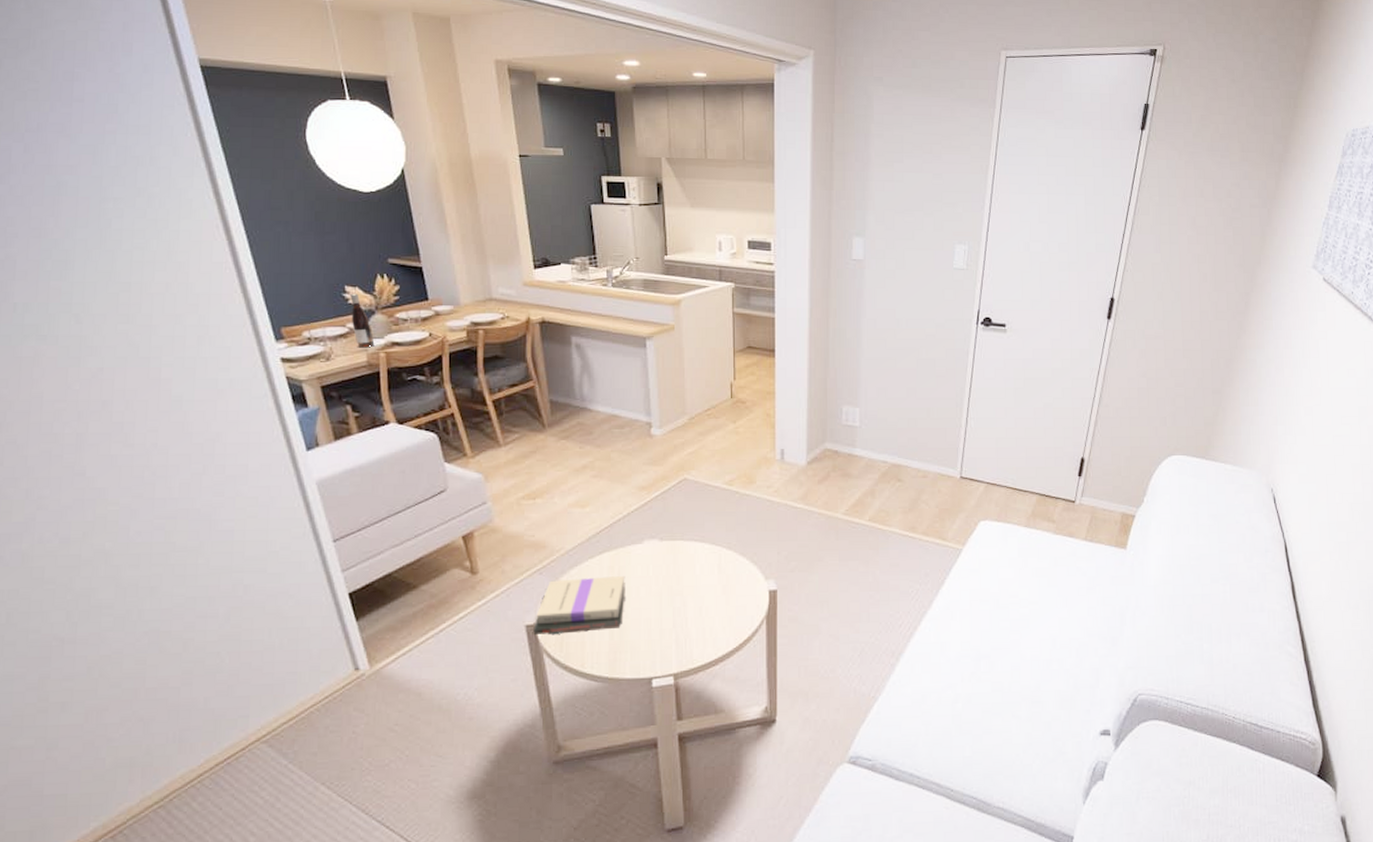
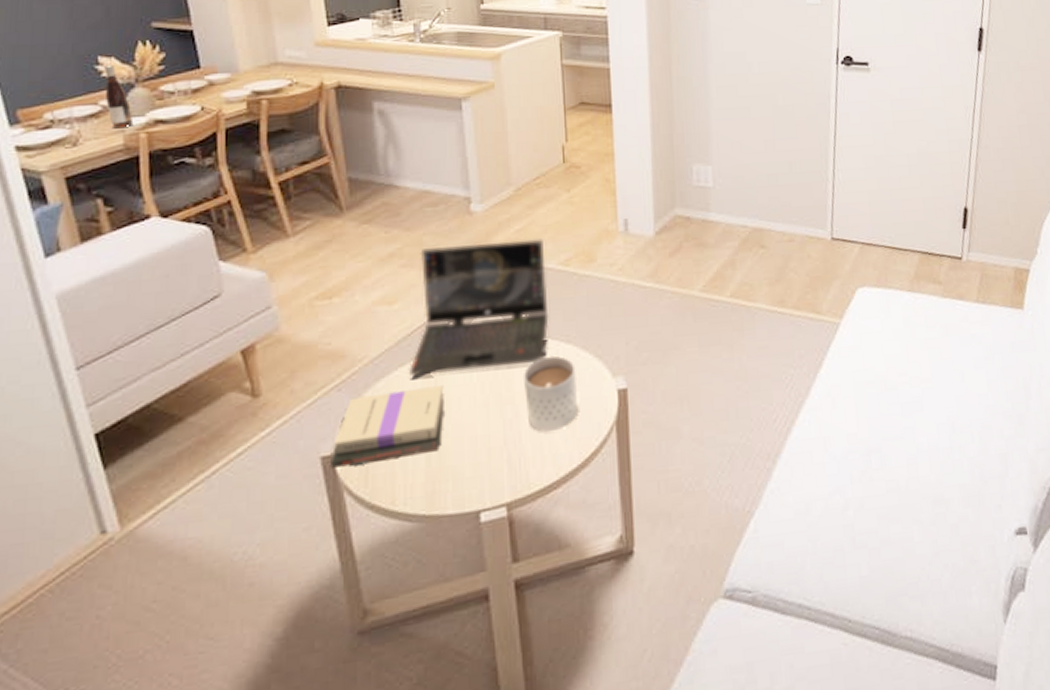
laptop computer: none [596,461,714,567] -> present [408,238,549,376]
mug: none [690,558,736,619] -> present [522,355,578,432]

